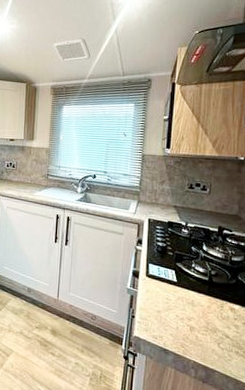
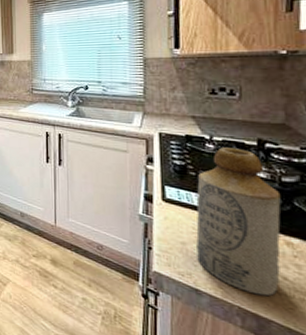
bottle: none [168,232,230,352] -> present [196,147,281,296]

